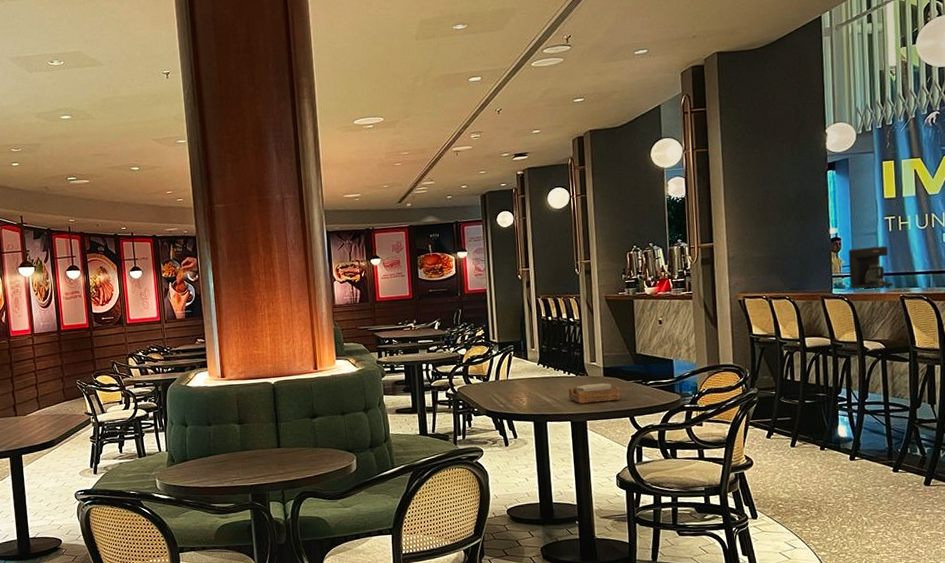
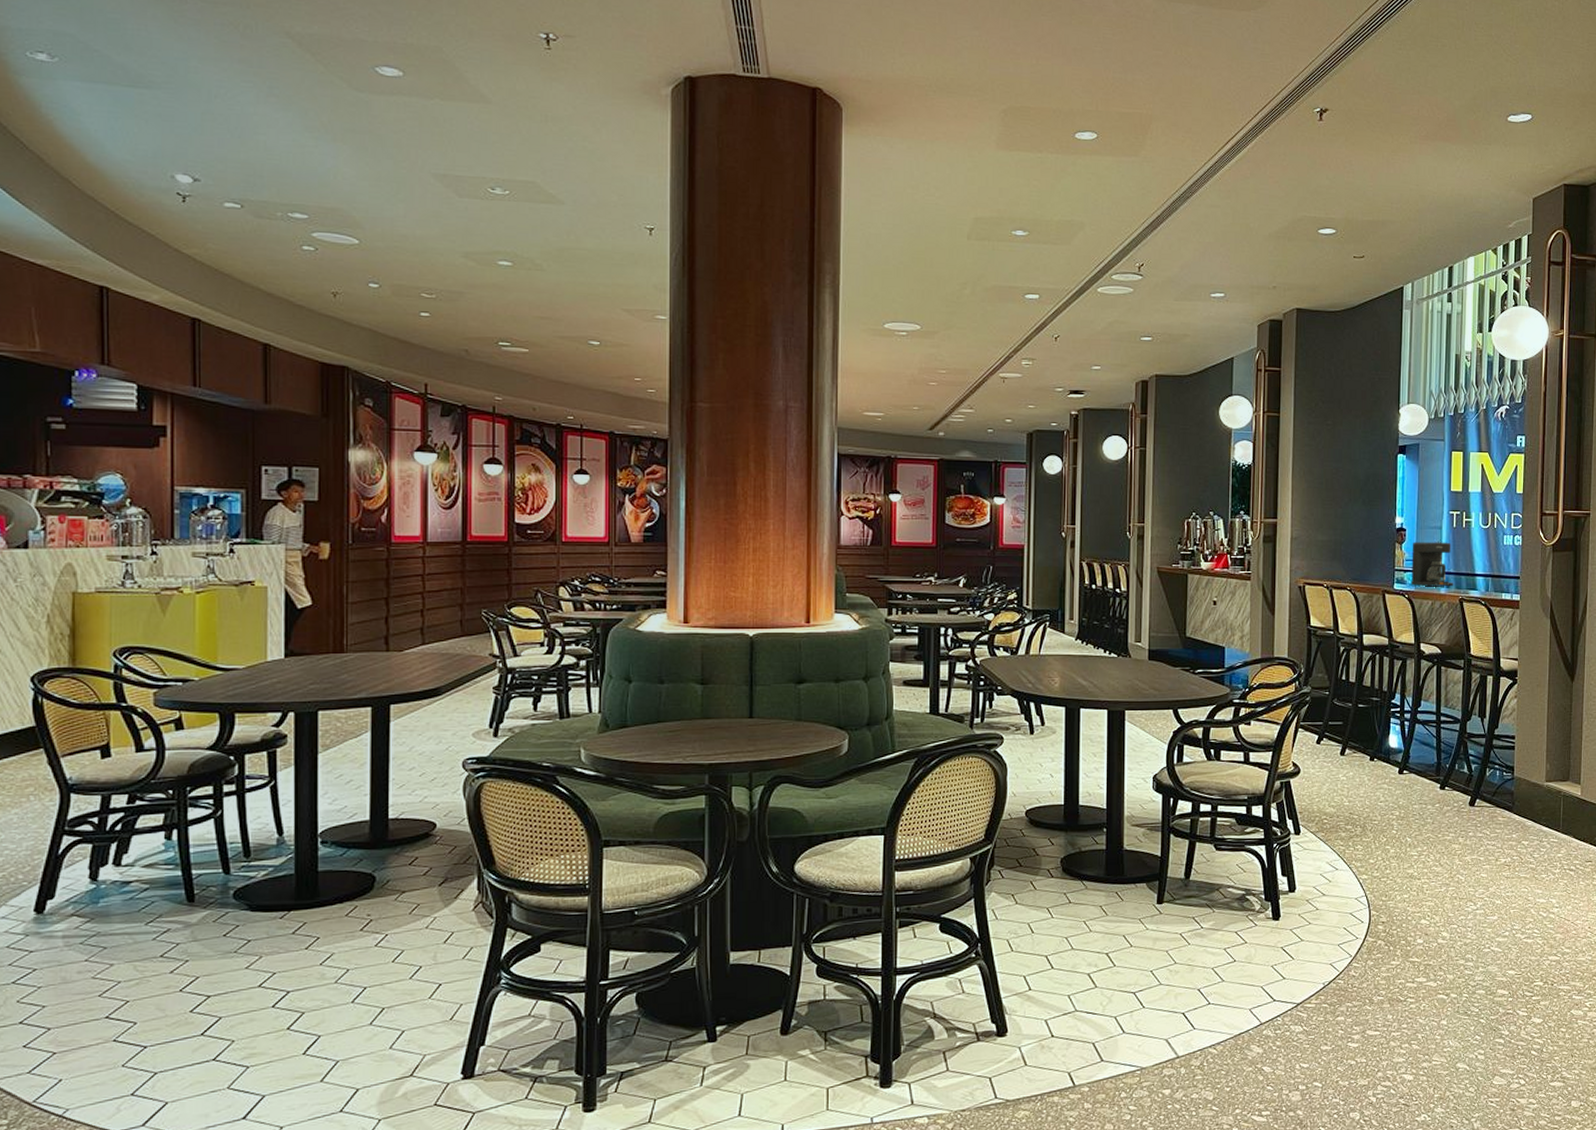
napkin holder: present [568,383,620,404] -> none [1107,667,1165,690]

